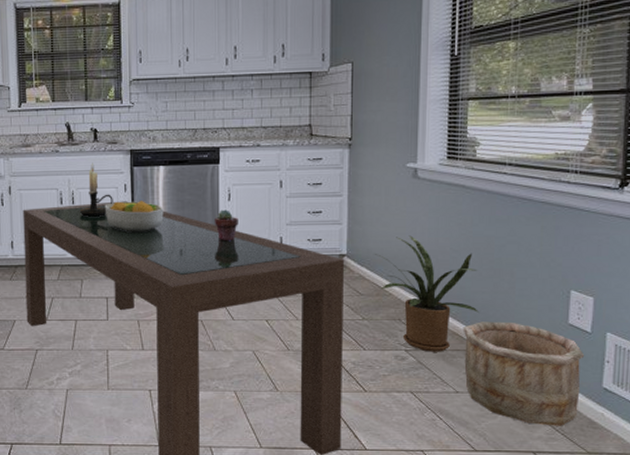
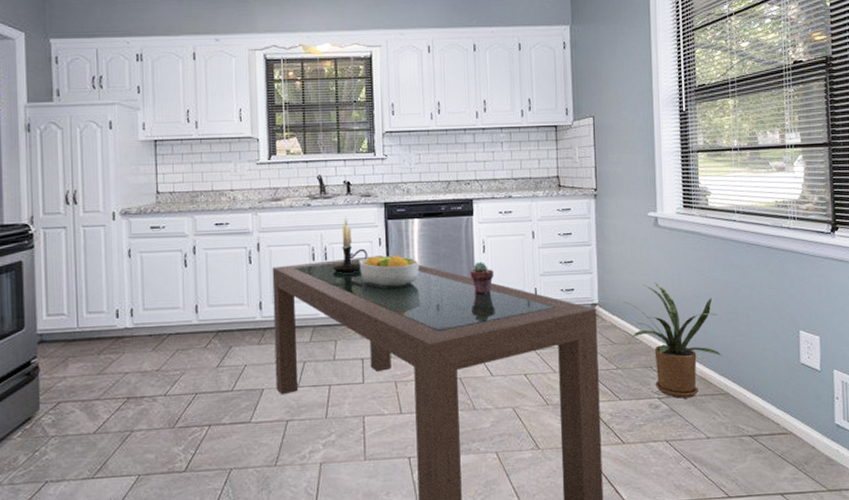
wooden bucket: present [463,321,585,426] -> none [709,364,817,466]

